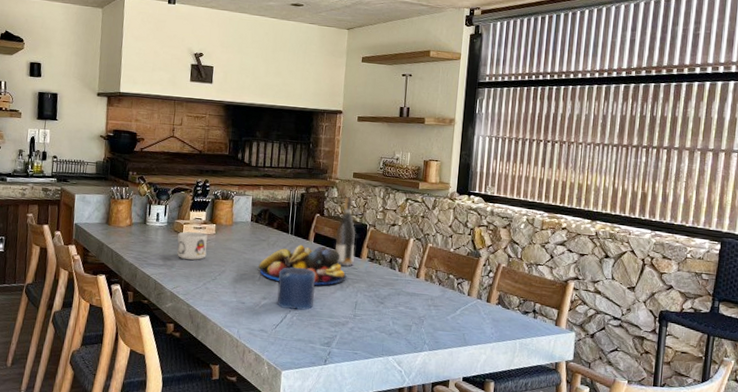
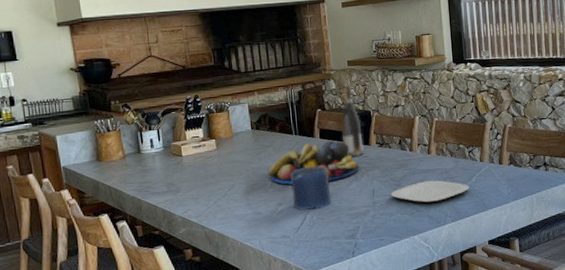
mug: present [176,231,207,260] -> none [177,150,212,181]
plate: none [372,303,453,327] -> present [390,180,470,203]

